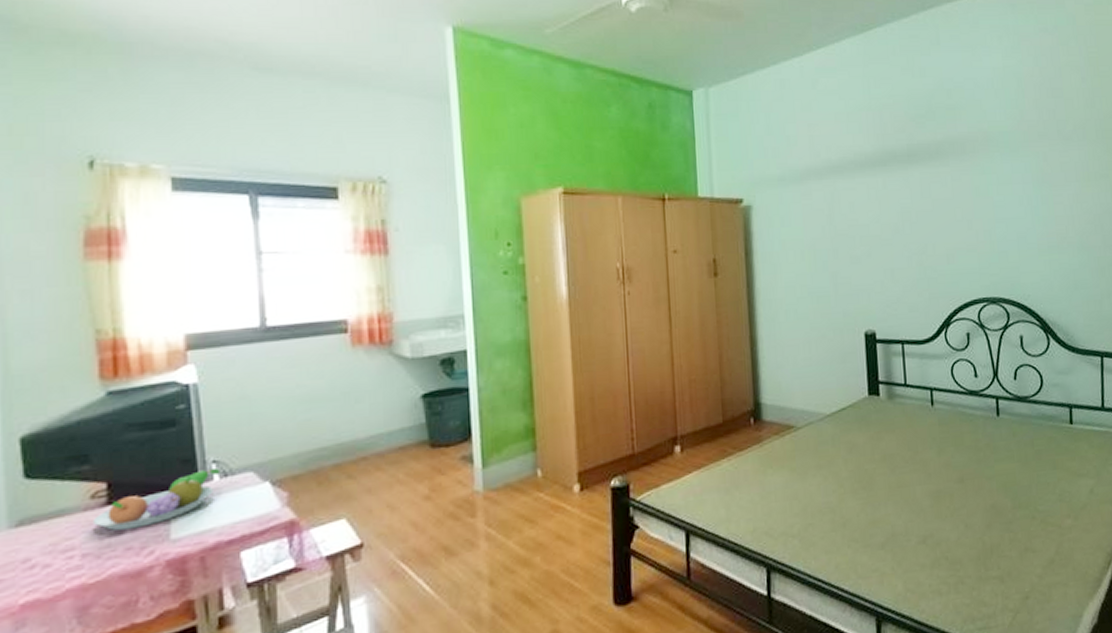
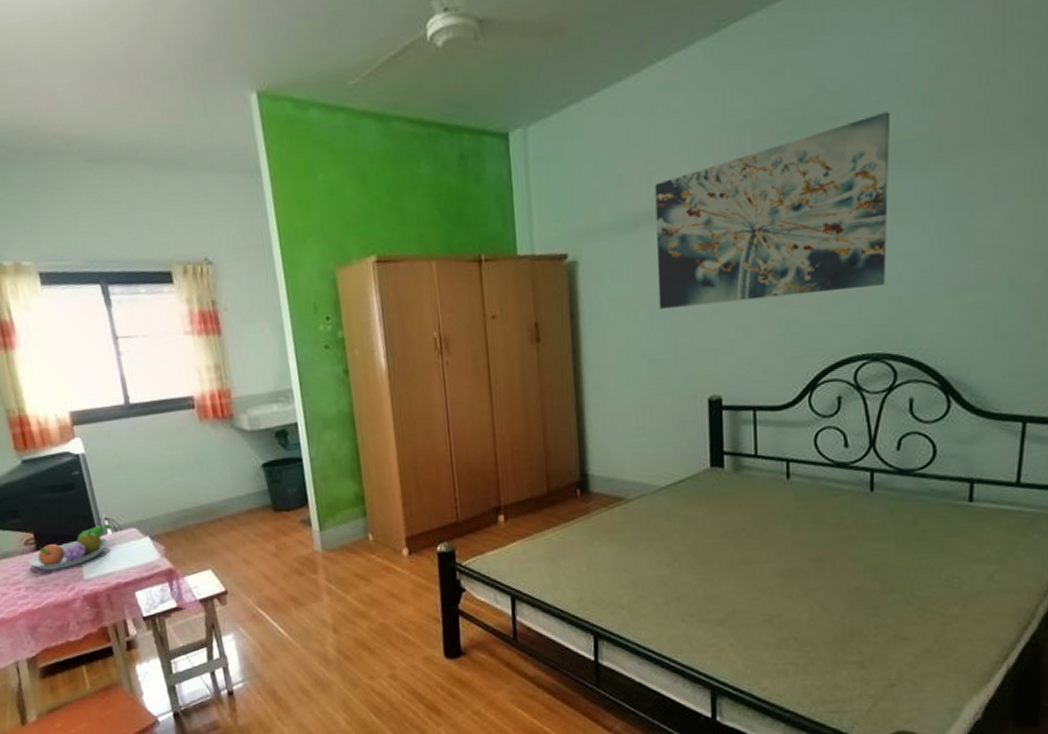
wall art: none [816,108,996,252] -> present [654,111,891,309]

